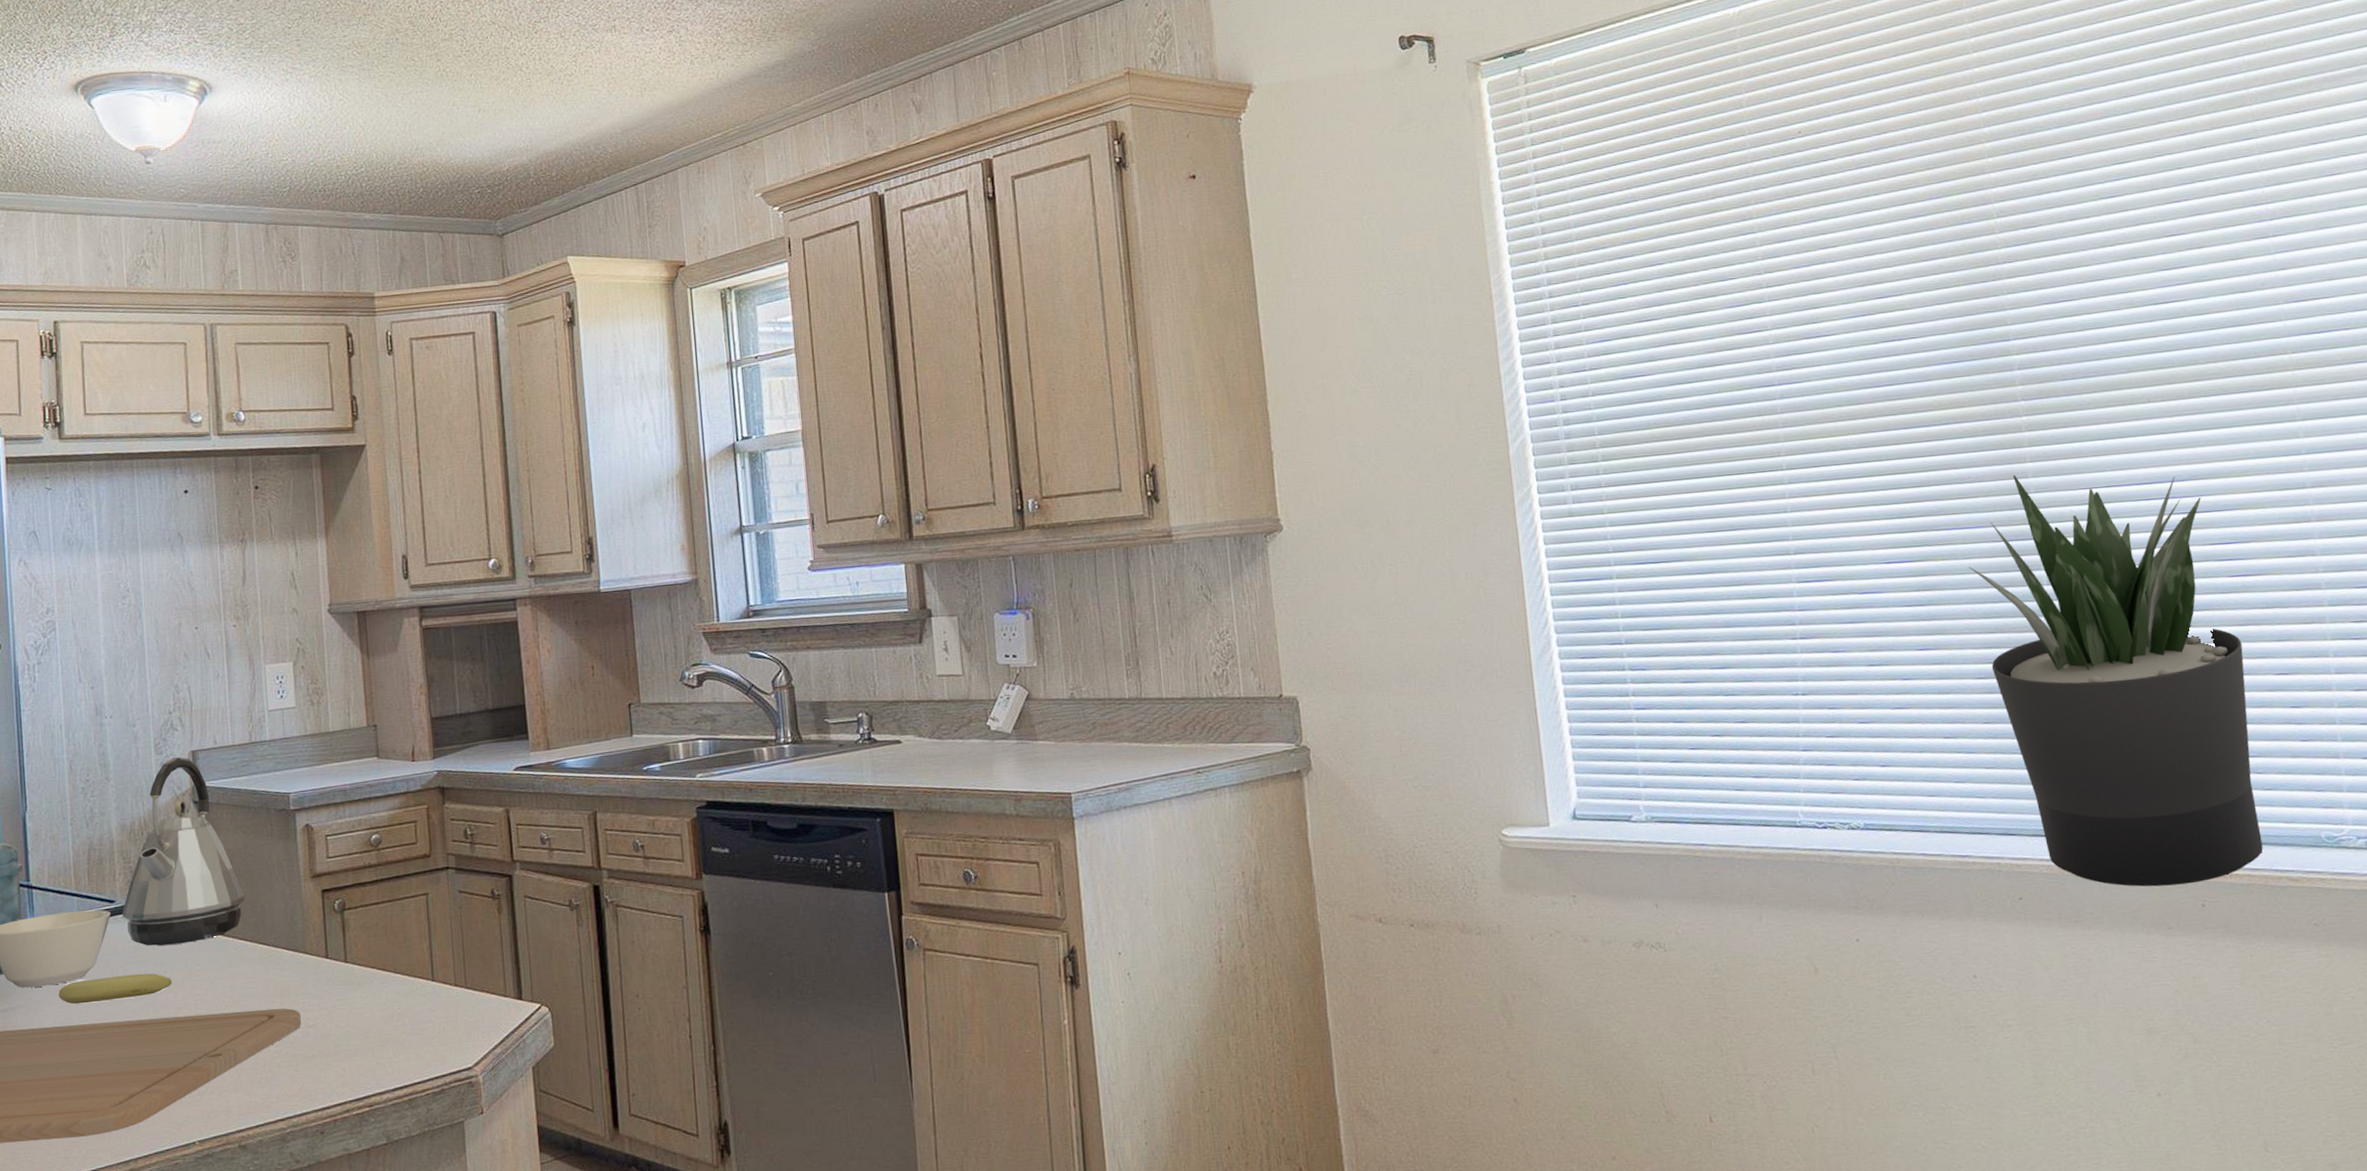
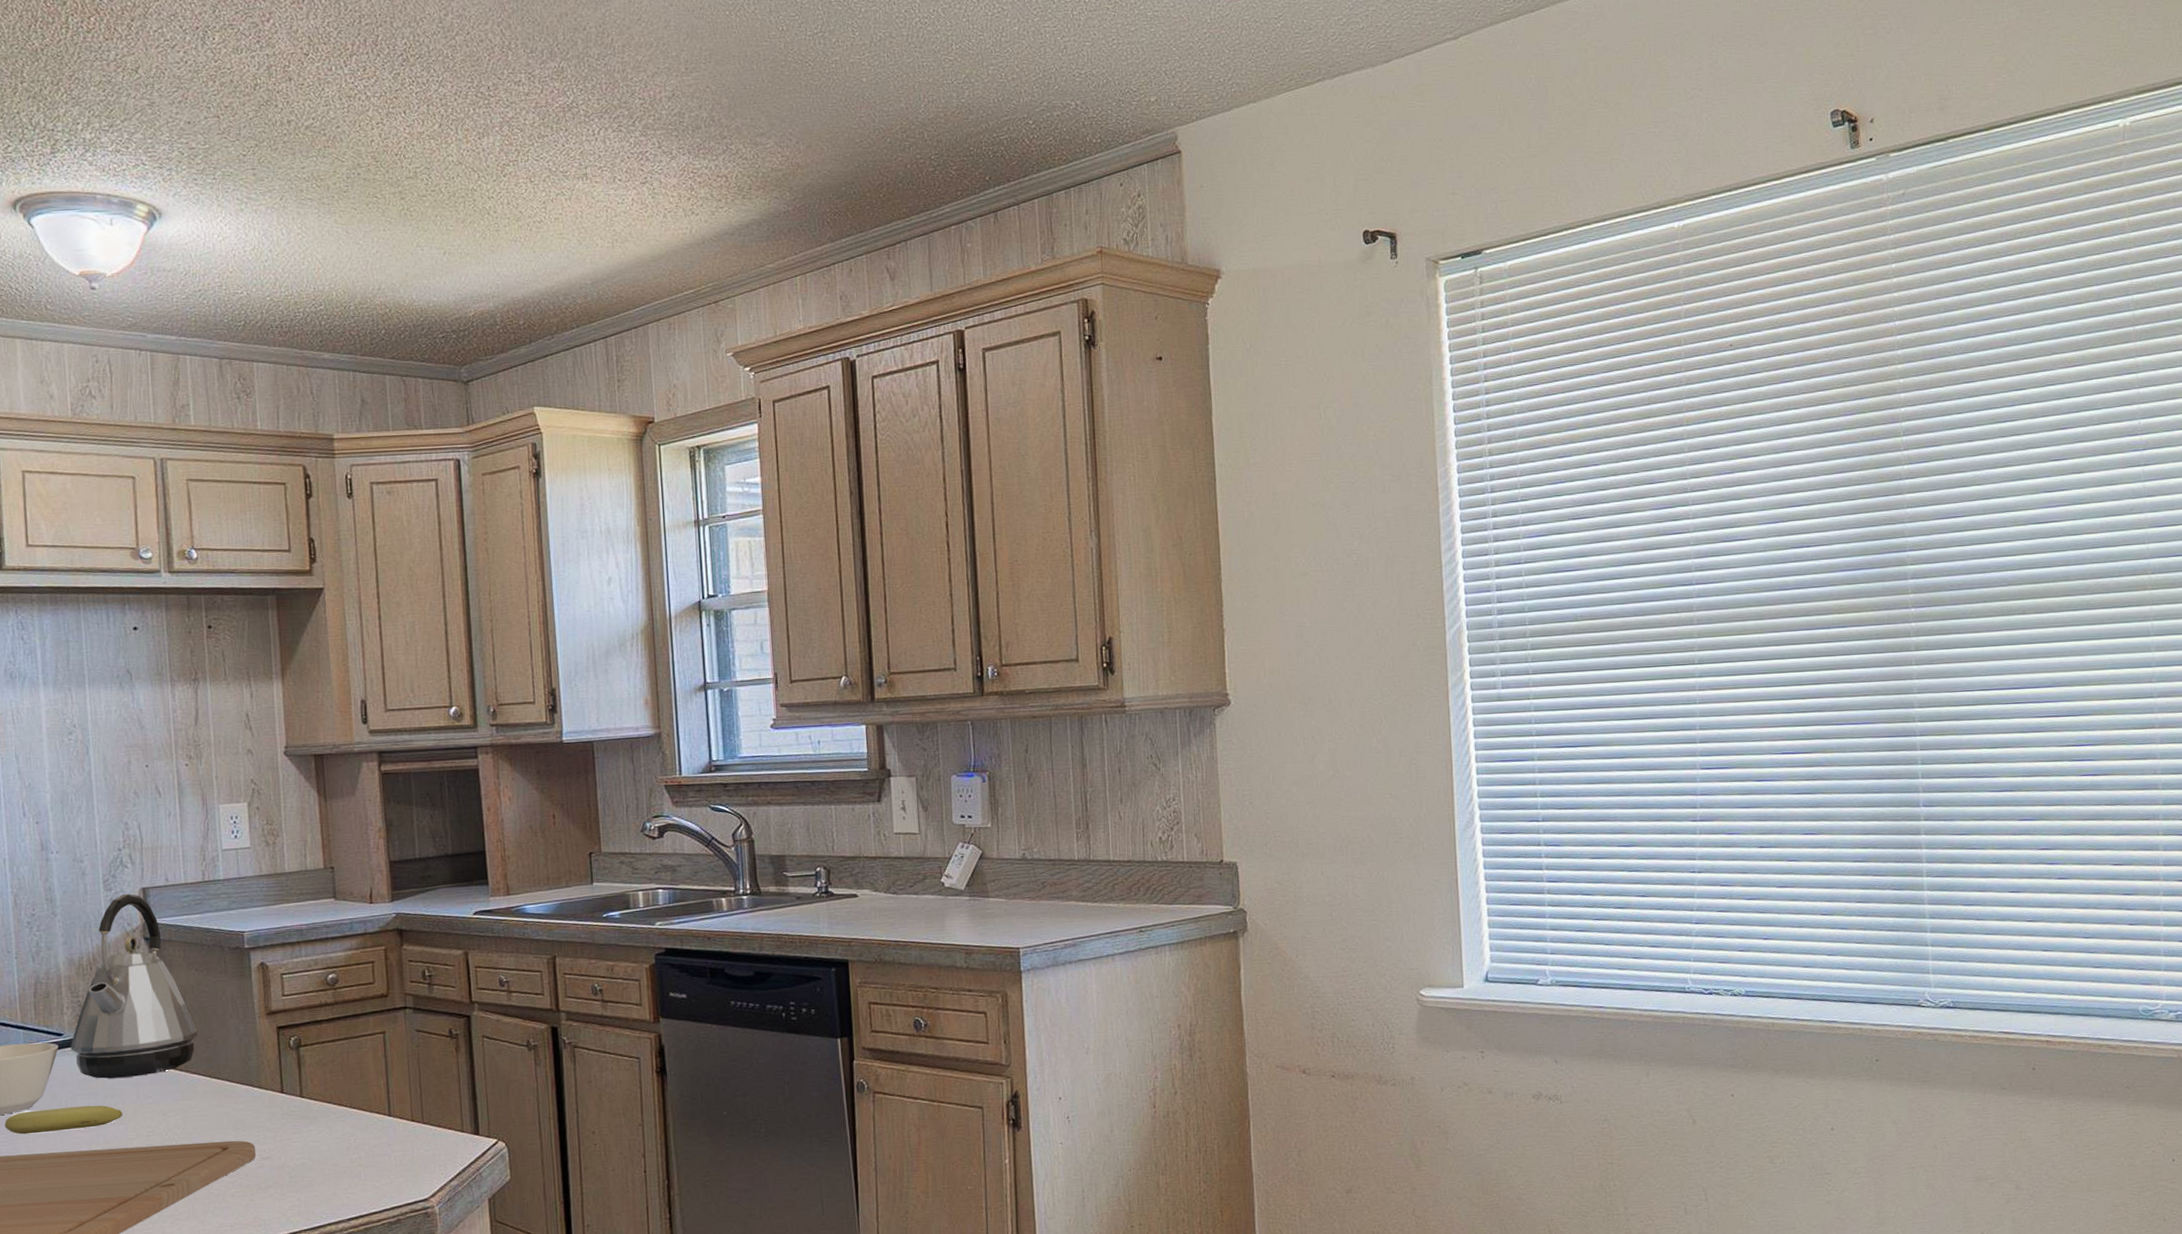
planter: present [1968,474,2263,887] -> none [1853,676,2089,1052]

